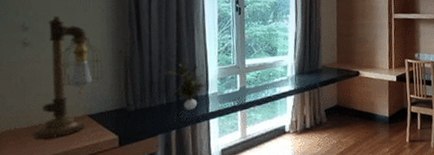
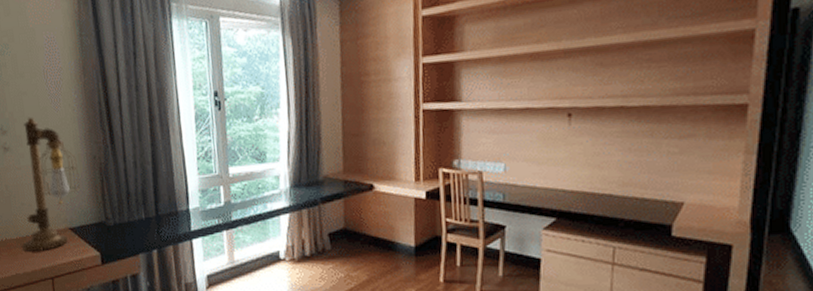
potted plant: present [163,60,207,110] -> none [140,167,187,227]

